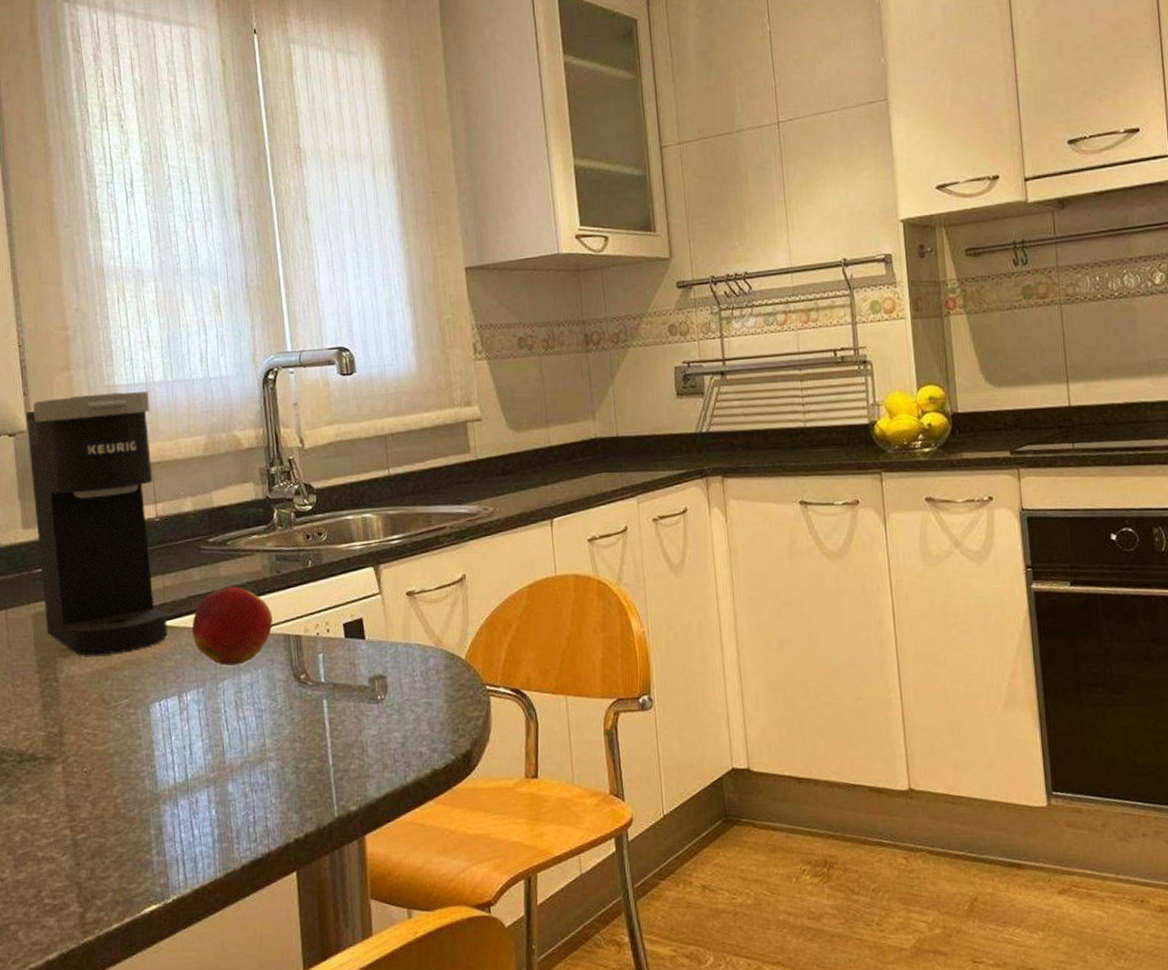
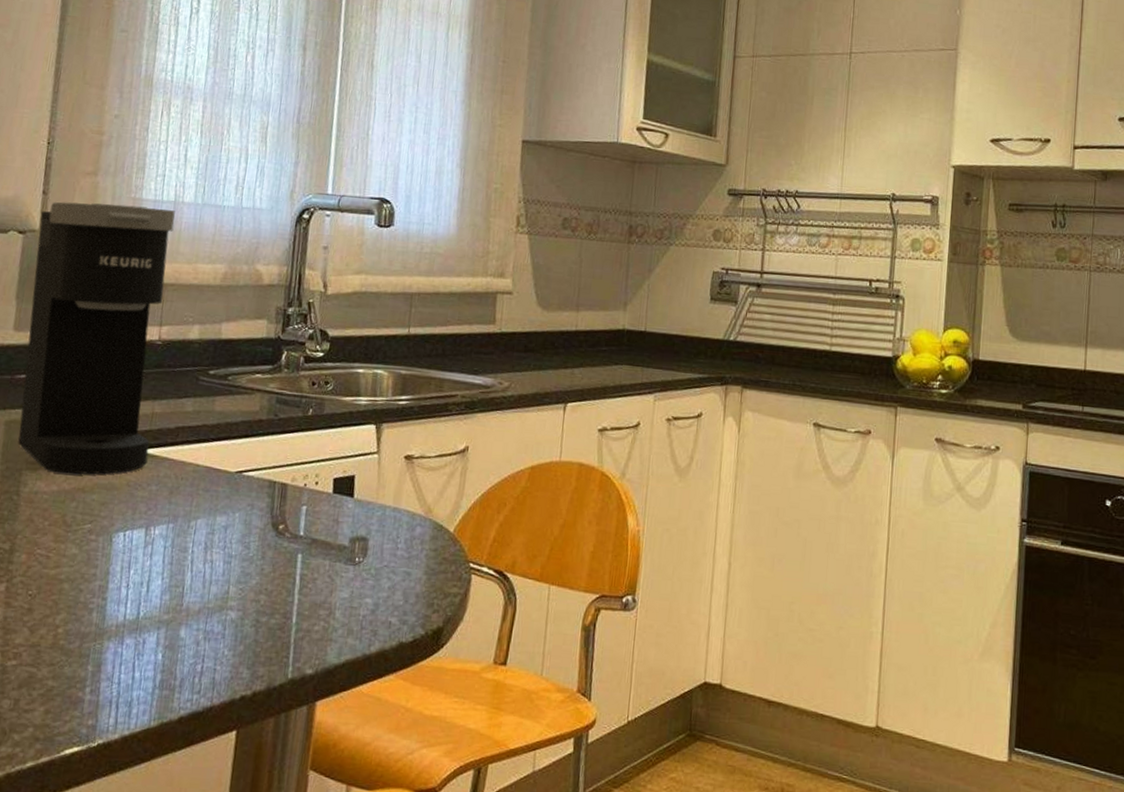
apple: present [191,587,273,666] -> none [173,423,262,505]

